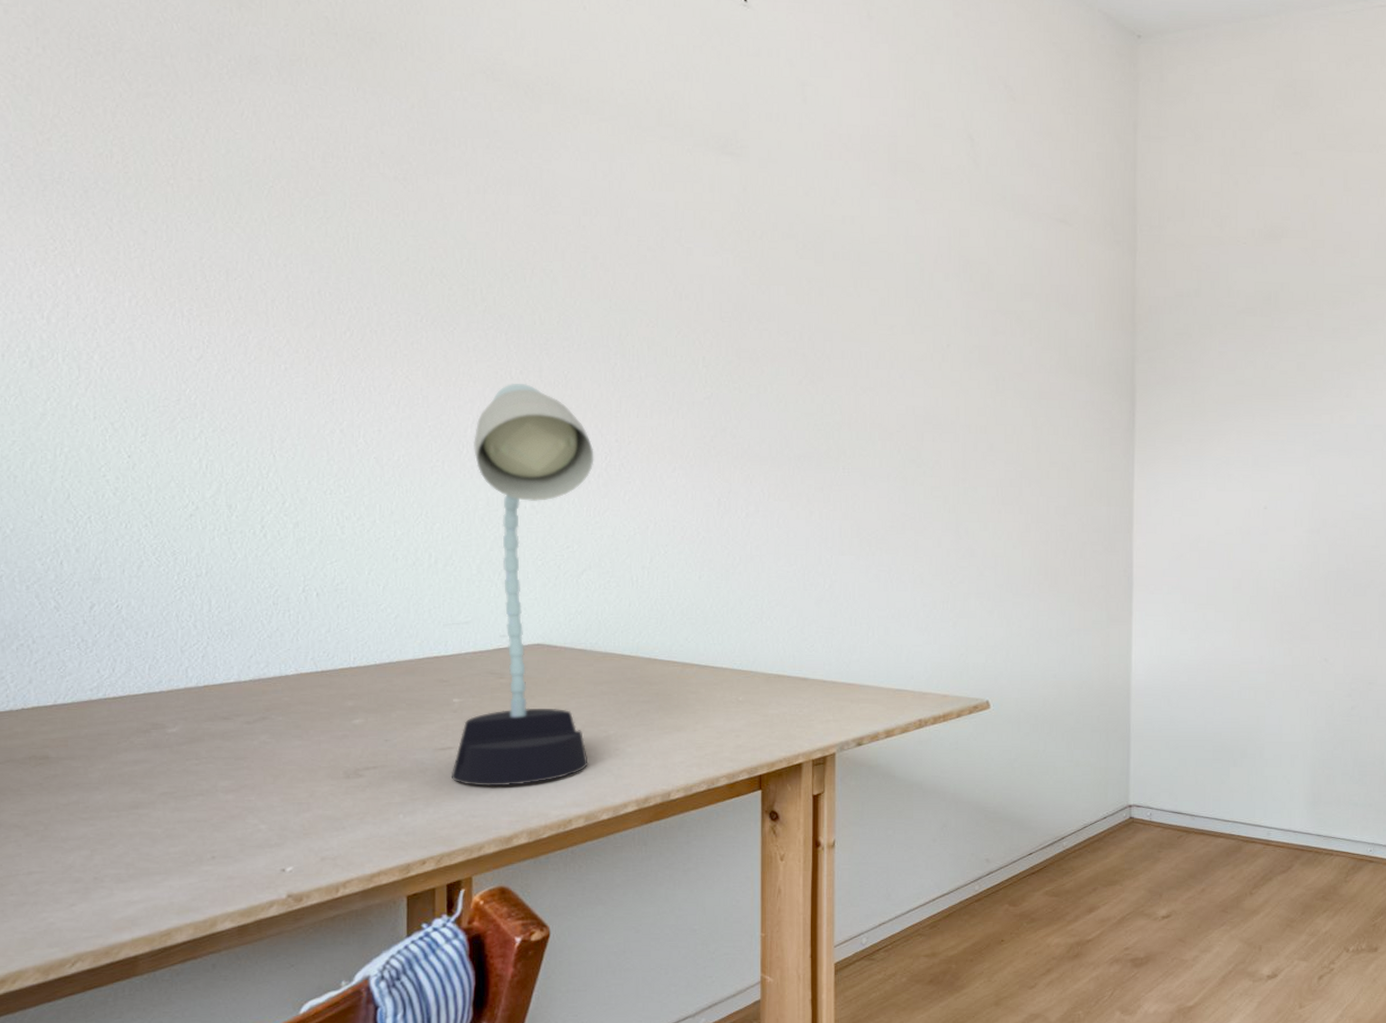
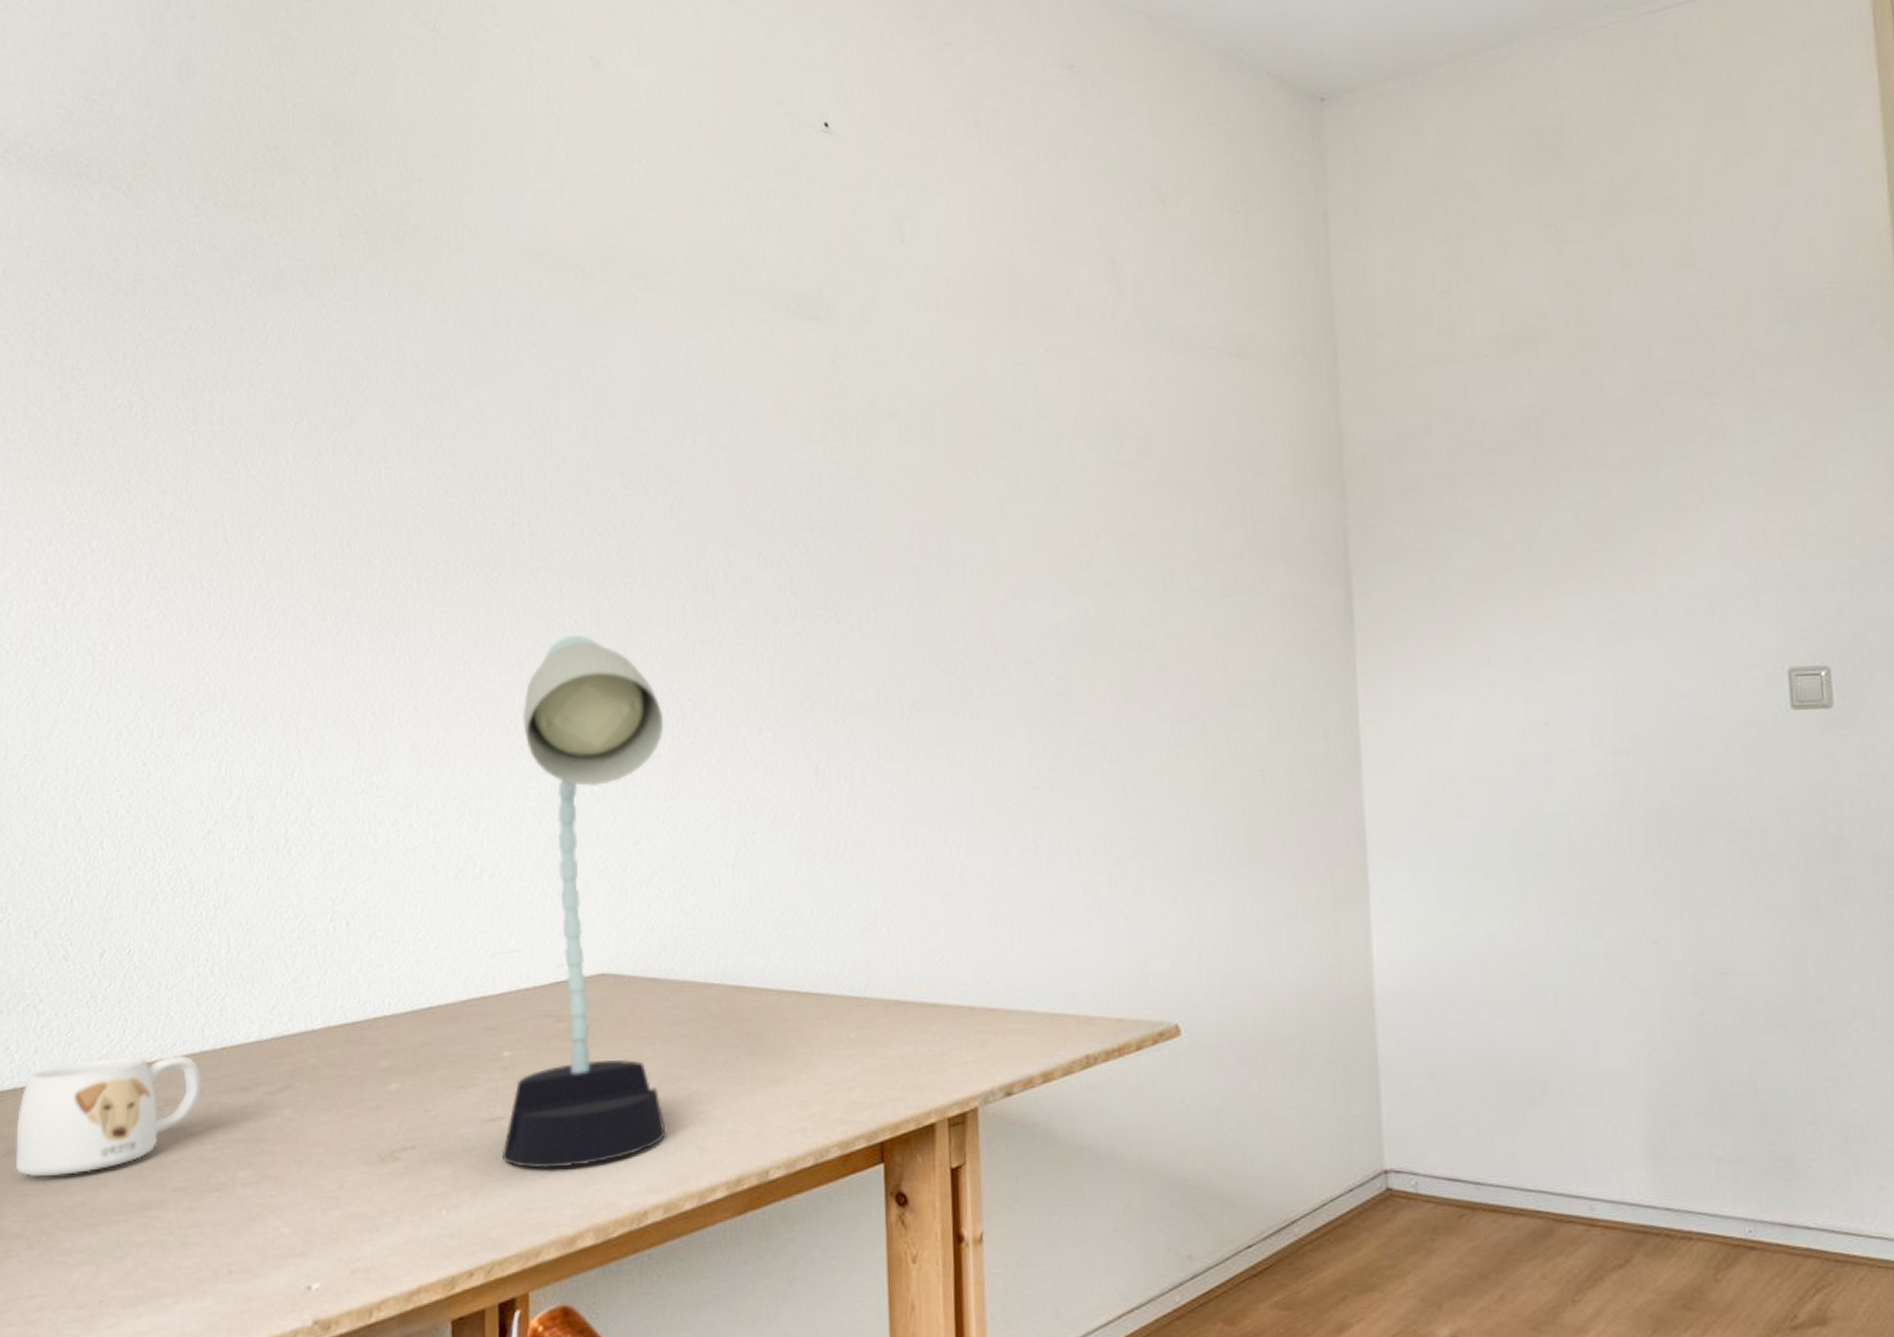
mug: none [13,689,186,781] -> present [16,1055,202,1178]

